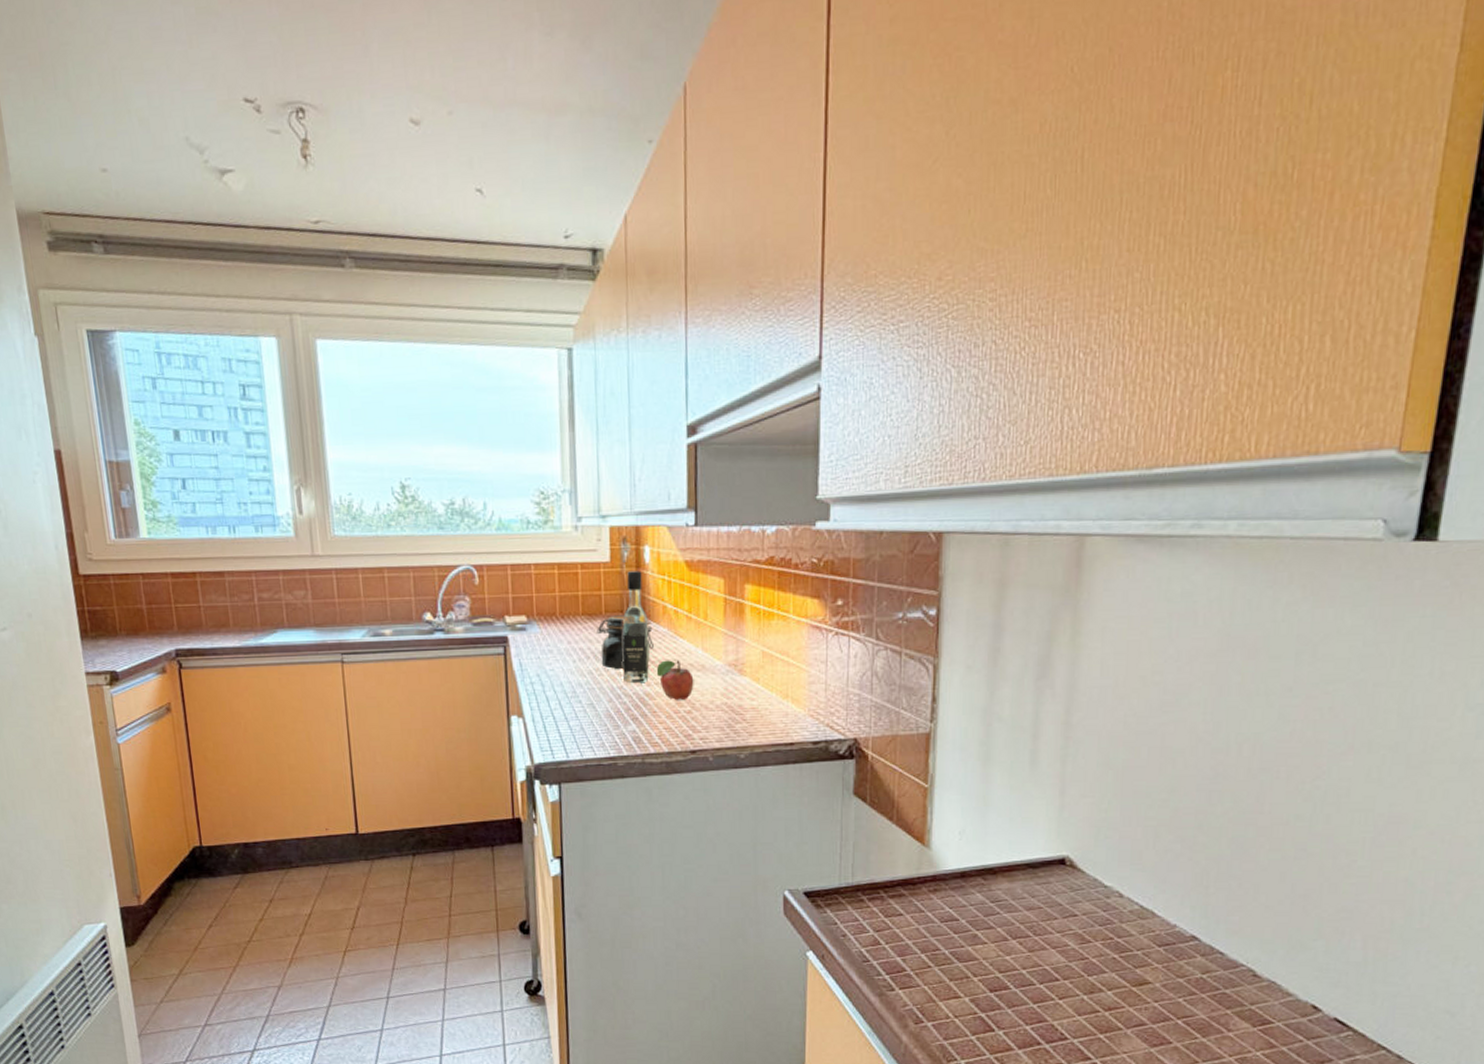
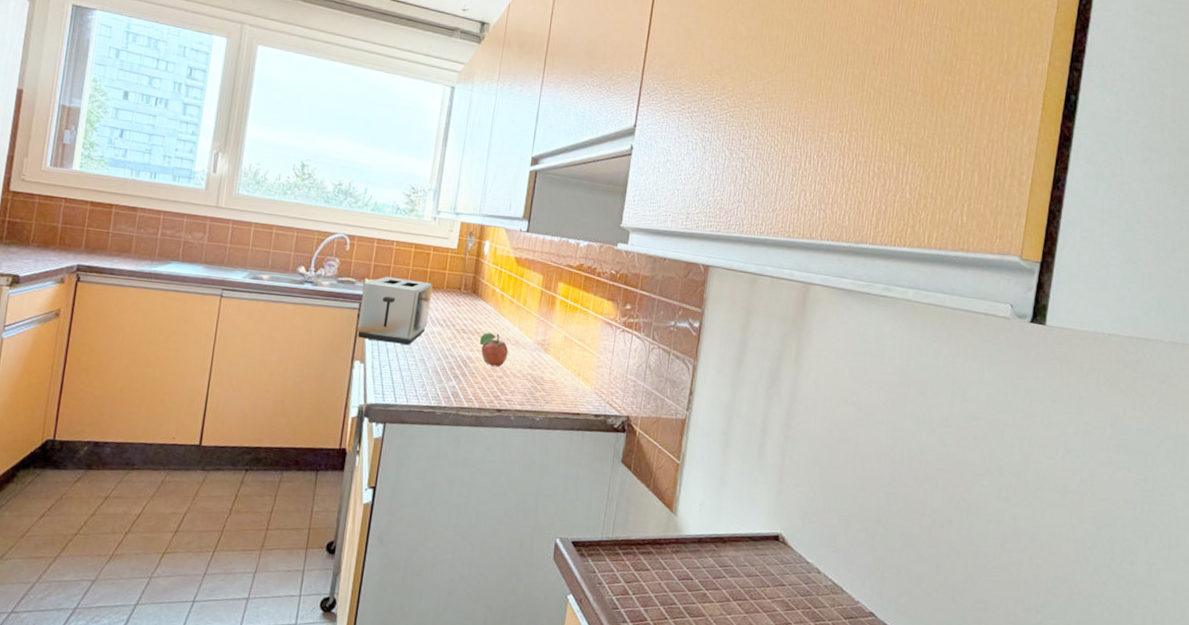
toaster: none [504,609,590,689] -> present [357,276,433,345]
jar: present [597,615,655,670] -> none [436,291,482,336]
bottle: present [622,571,649,684] -> none [452,258,481,349]

